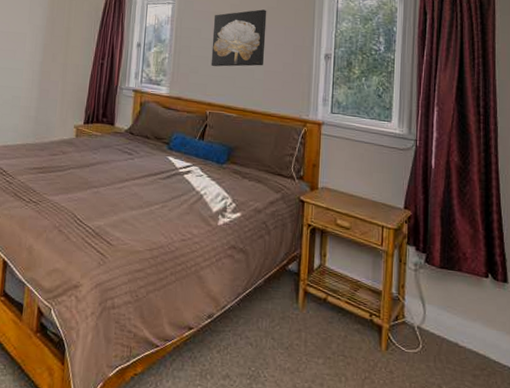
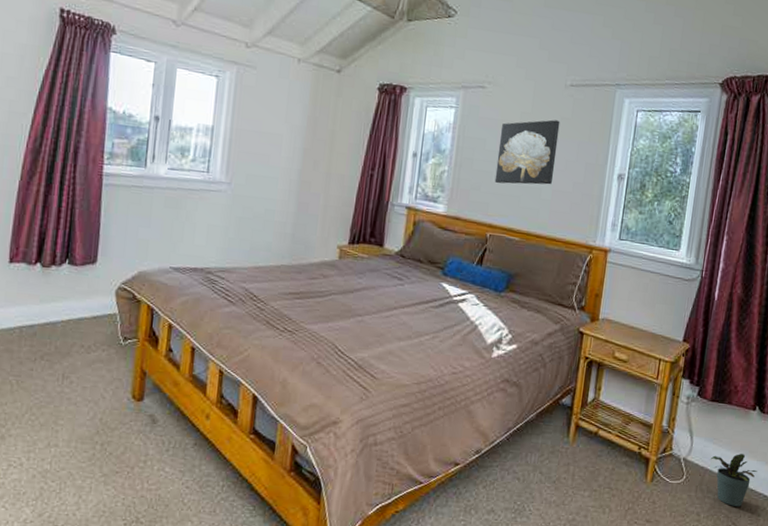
potted plant: none [447,323,499,379] -> present [711,454,758,507]

